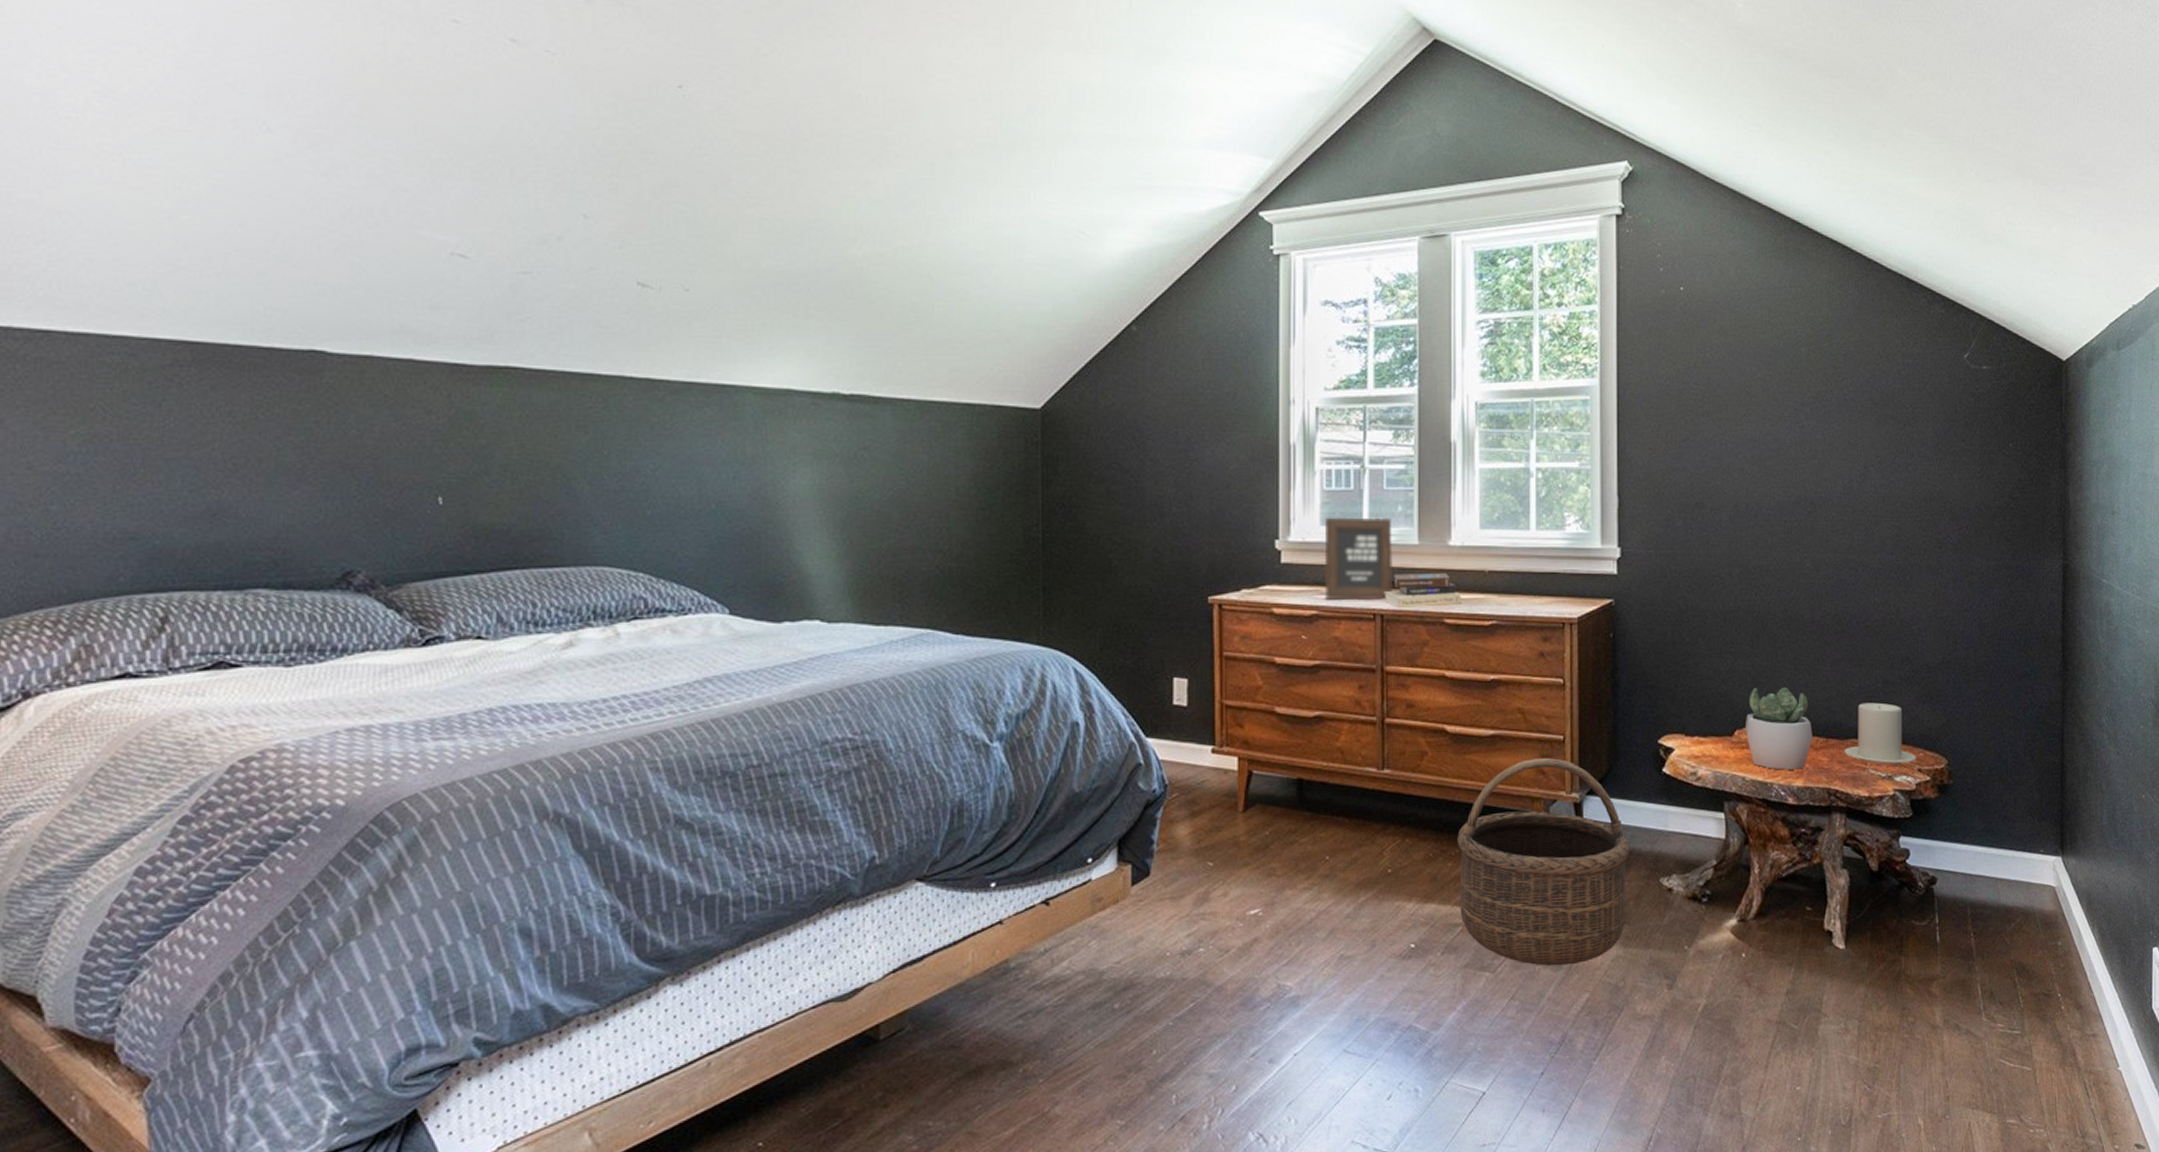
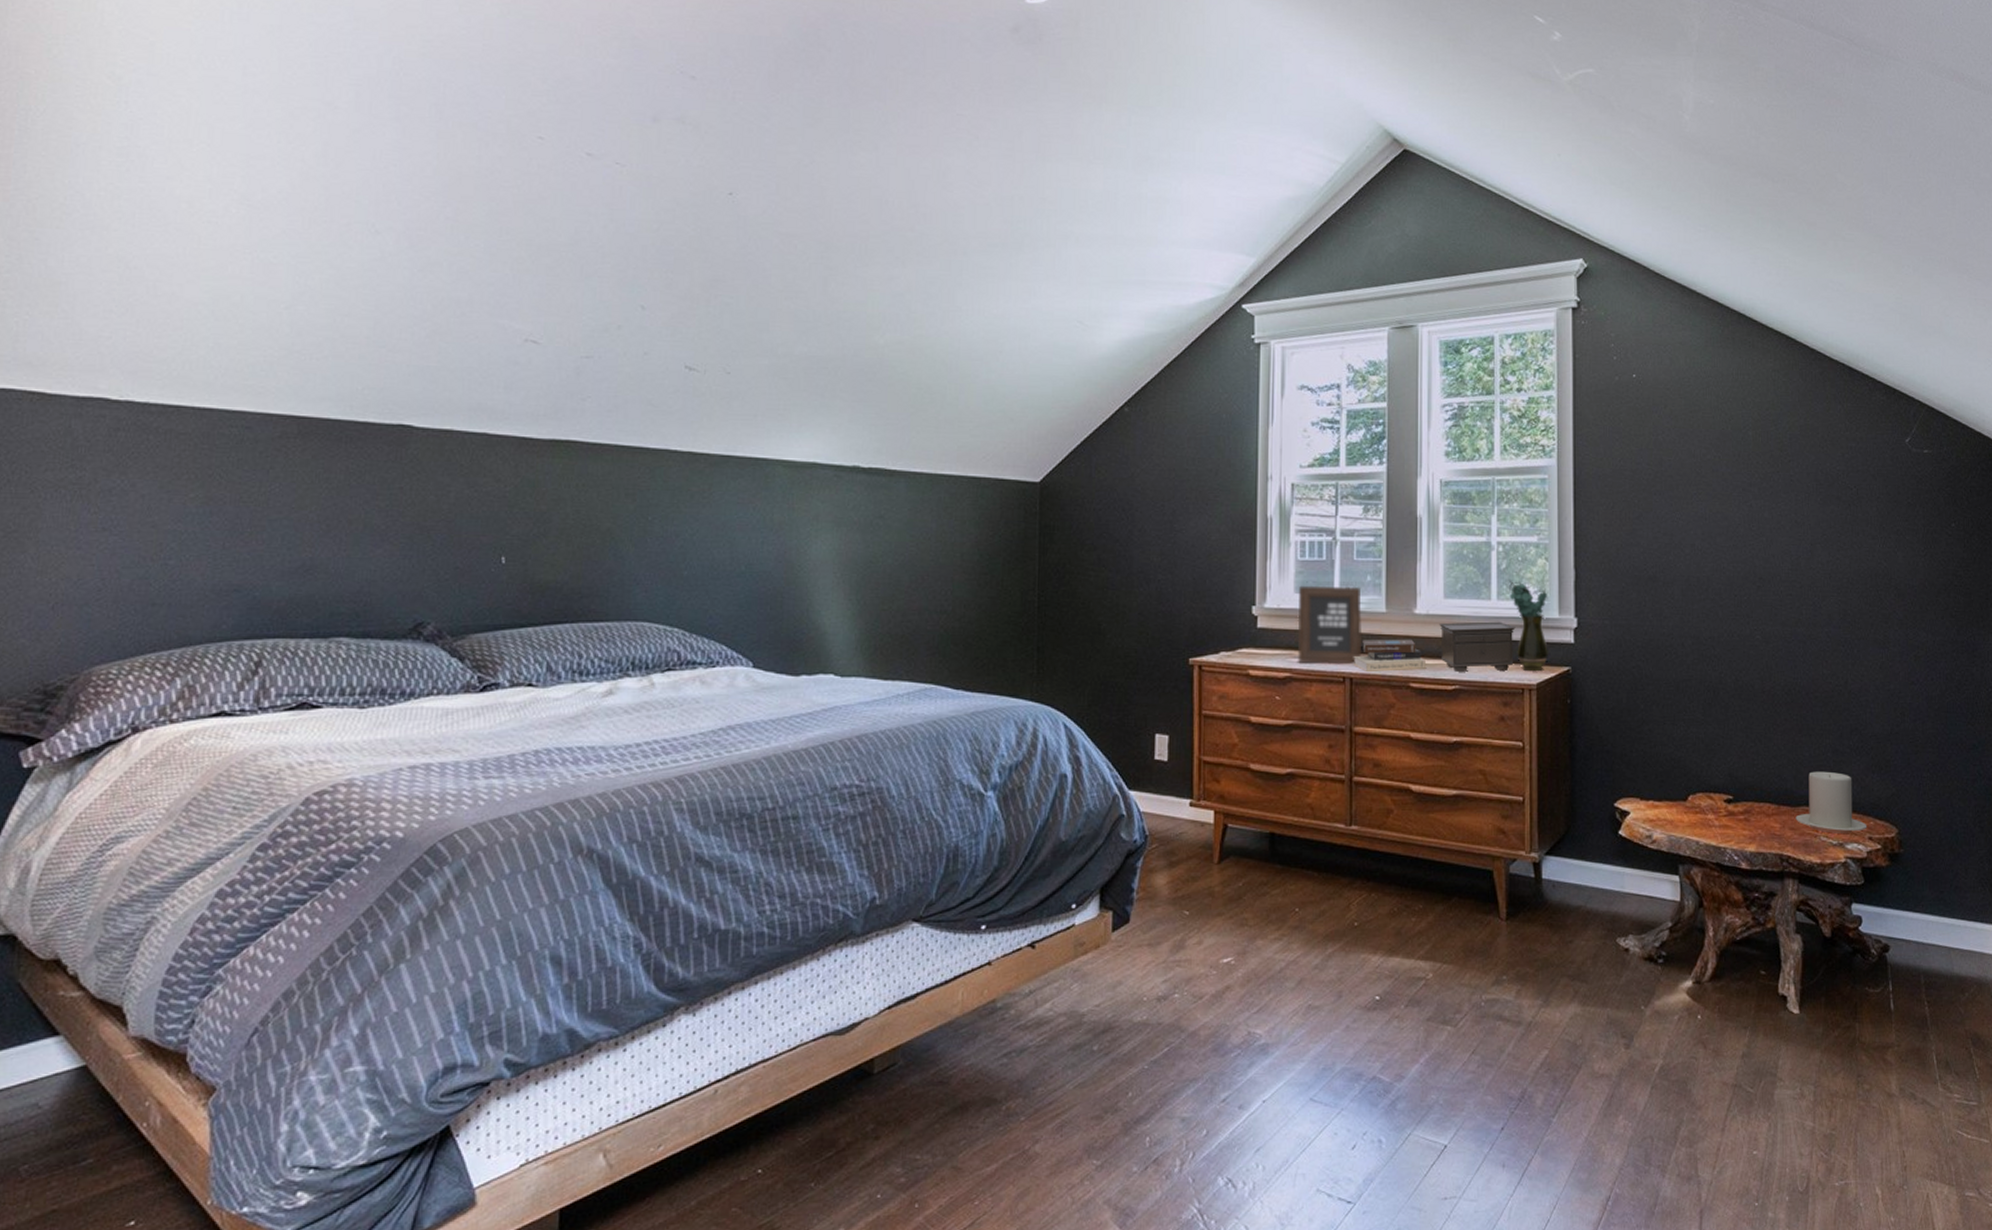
basket: present [1457,758,1629,966] -> none [1421,818,1587,1022]
jewelry box: none [1475,552,1556,606] -> present [1439,621,1516,672]
vase: none [1548,508,1590,604] -> present [1508,580,1548,671]
succulent plant: present [1745,687,1812,770] -> none [1698,755,1764,835]

